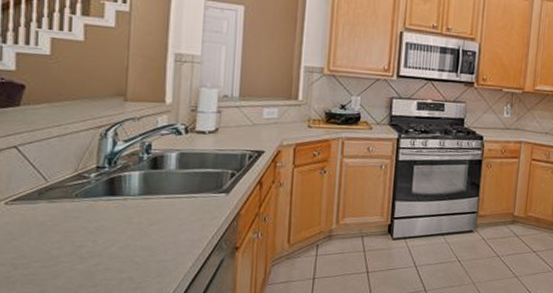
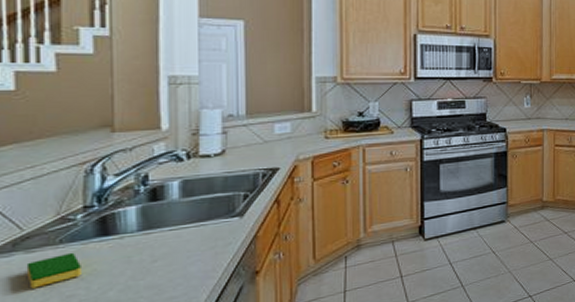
dish sponge: none [47,207,91,235] -> present [26,252,81,289]

